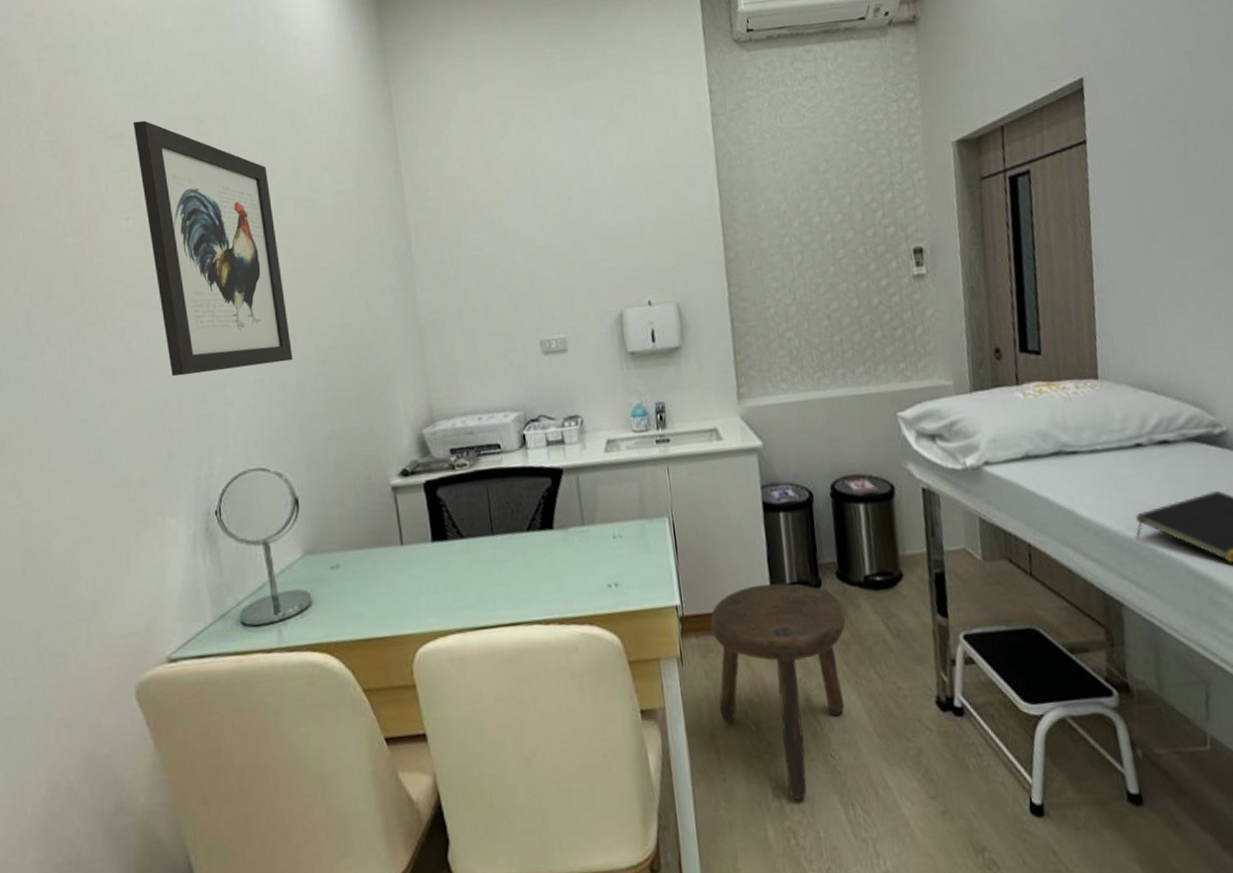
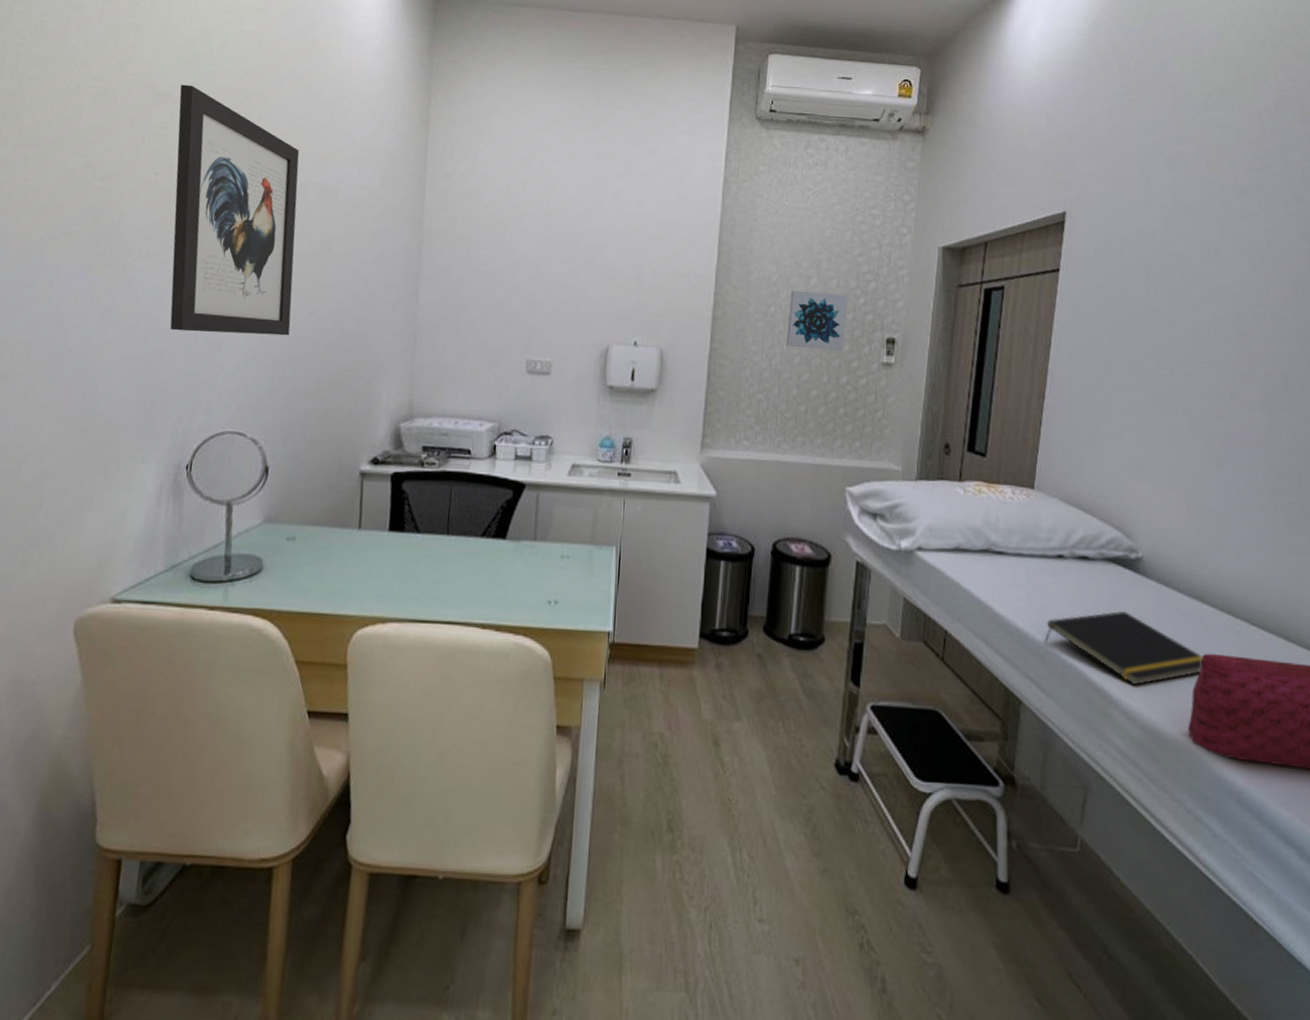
stool: present [710,583,846,800] -> none [631,625,765,836]
wall art: none [803,210,869,276] -> present [786,290,848,350]

